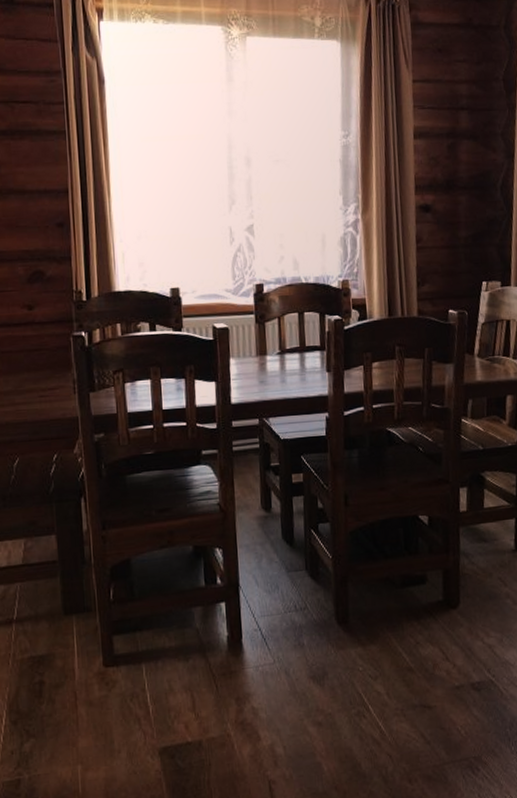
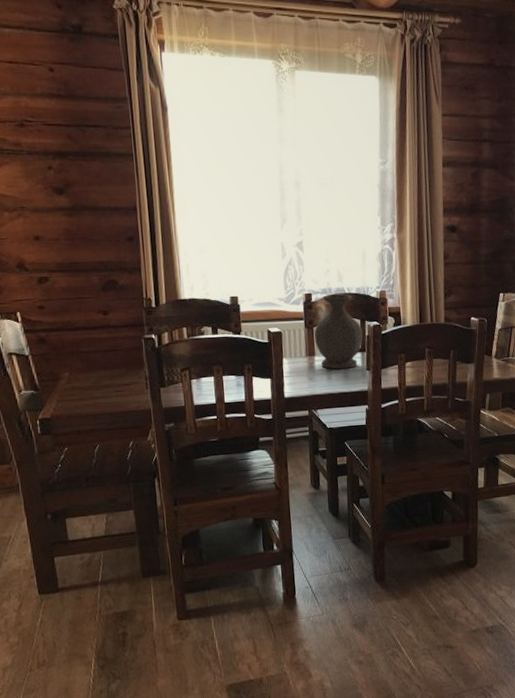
vase: none [266,284,323,371] -> present [314,294,363,370]

